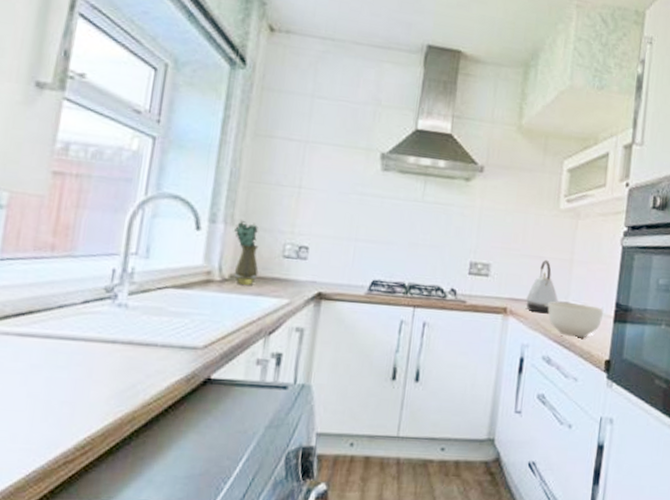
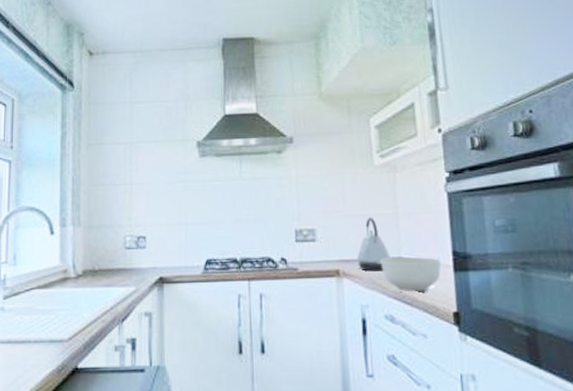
vase: present [233,220,259,285] -> none [81,220,106,278]

